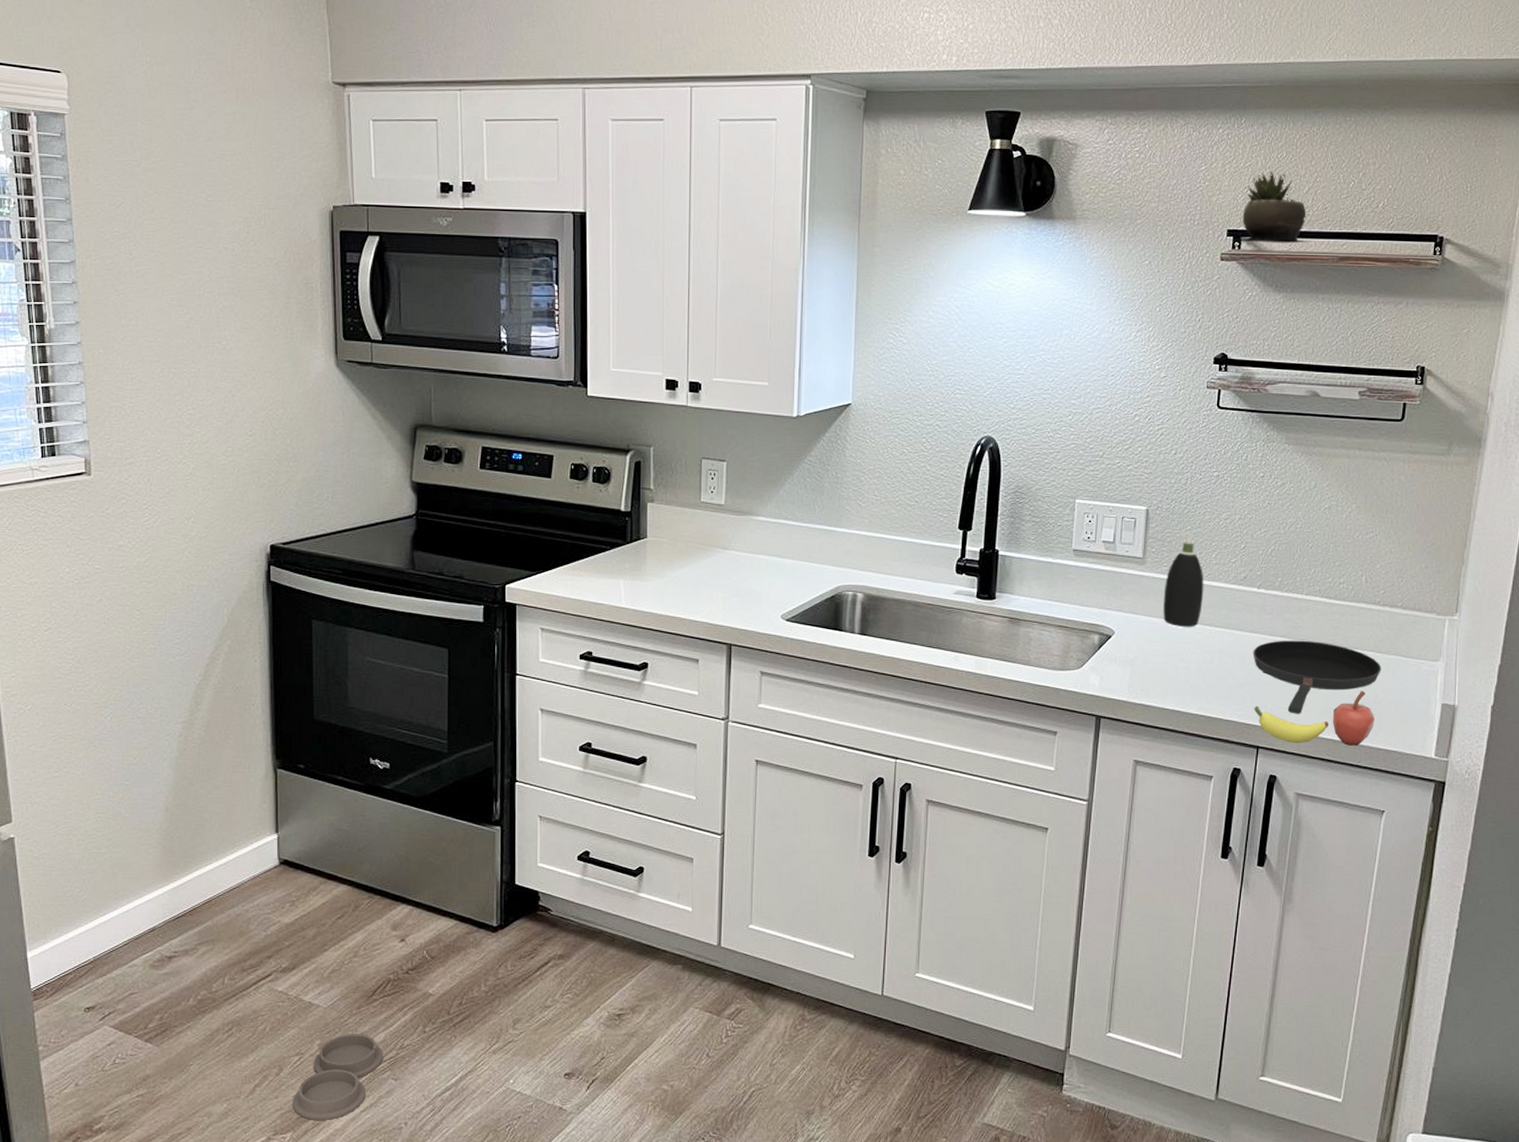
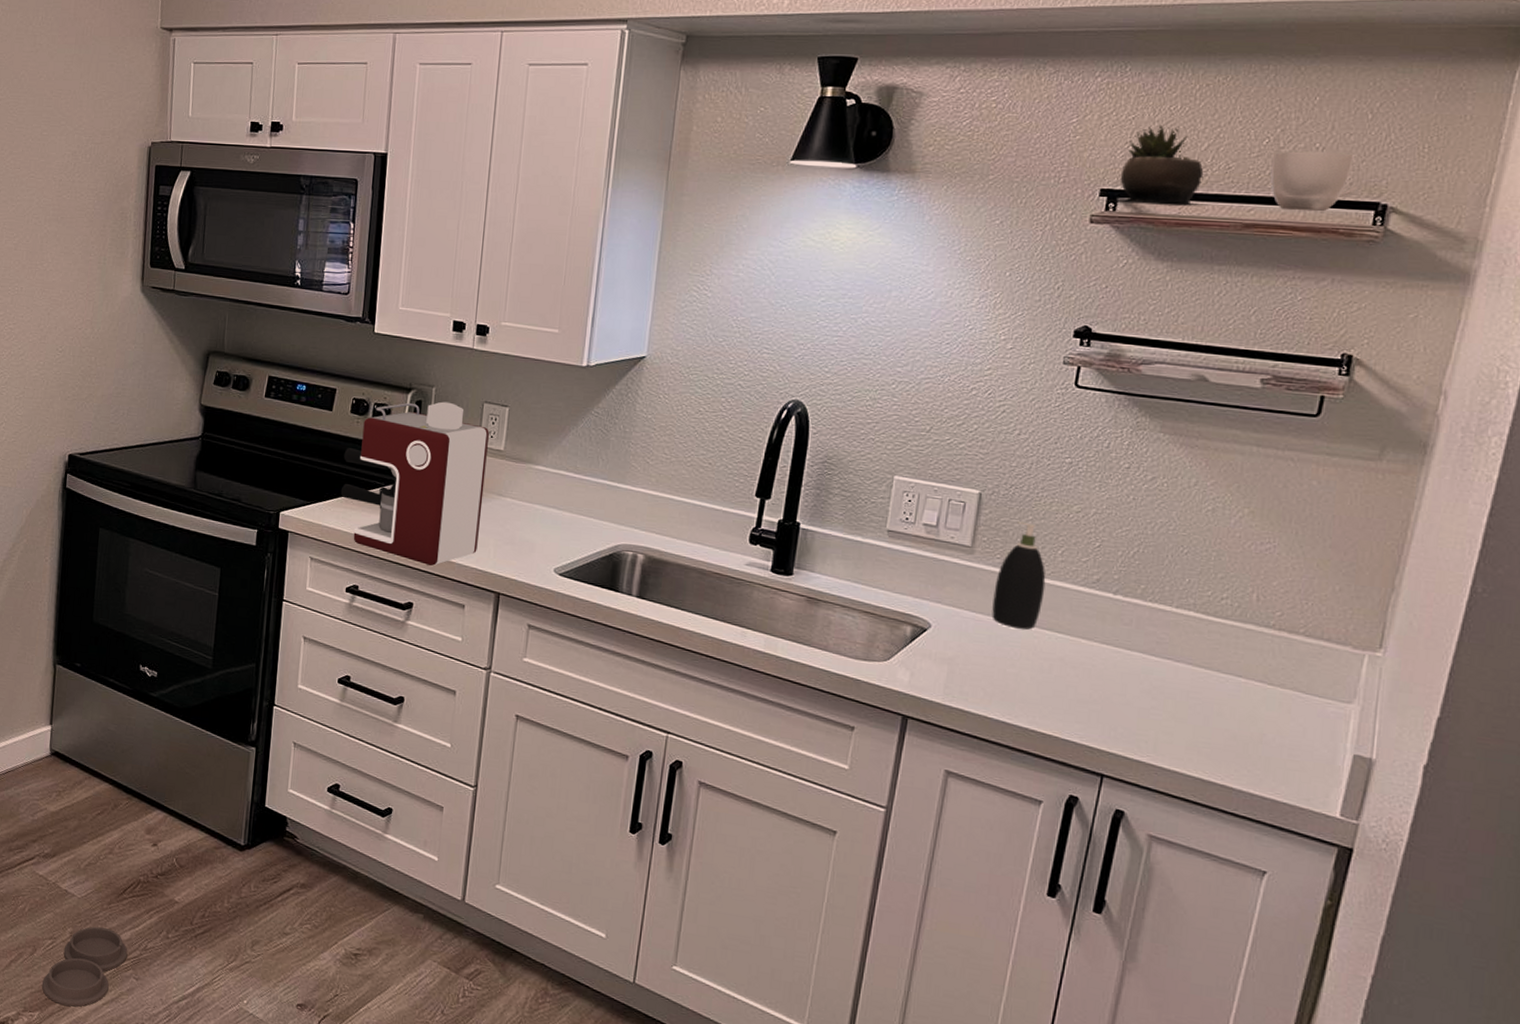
coffee maker: none [566,460,710,625] -> present [340,401,490,567]
frying pan: present [1253,640,1381,714] -> none [1102,656,1272,744]
fruit: present [1254,691,1375,746] -> none [1100,726,1260,791]
cup: none [1356,192,1425,245] -> present [1270,151,1363,212]

